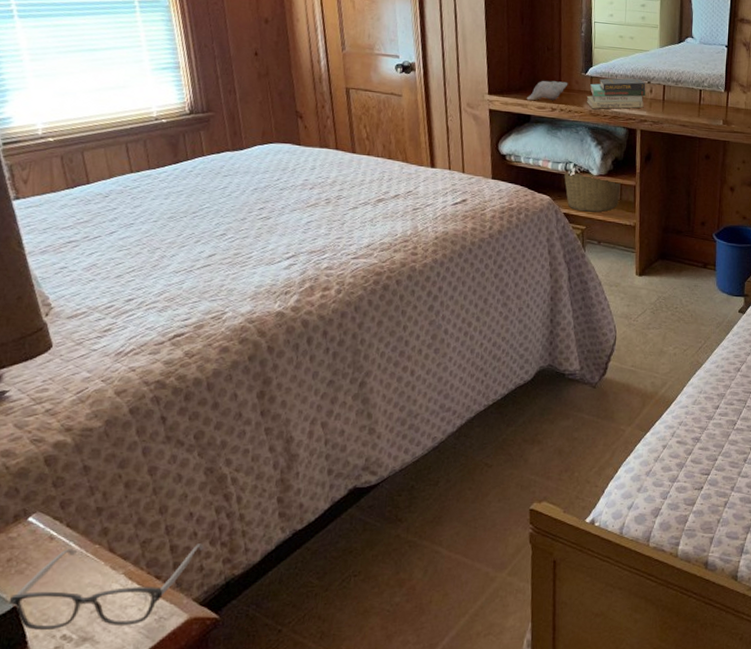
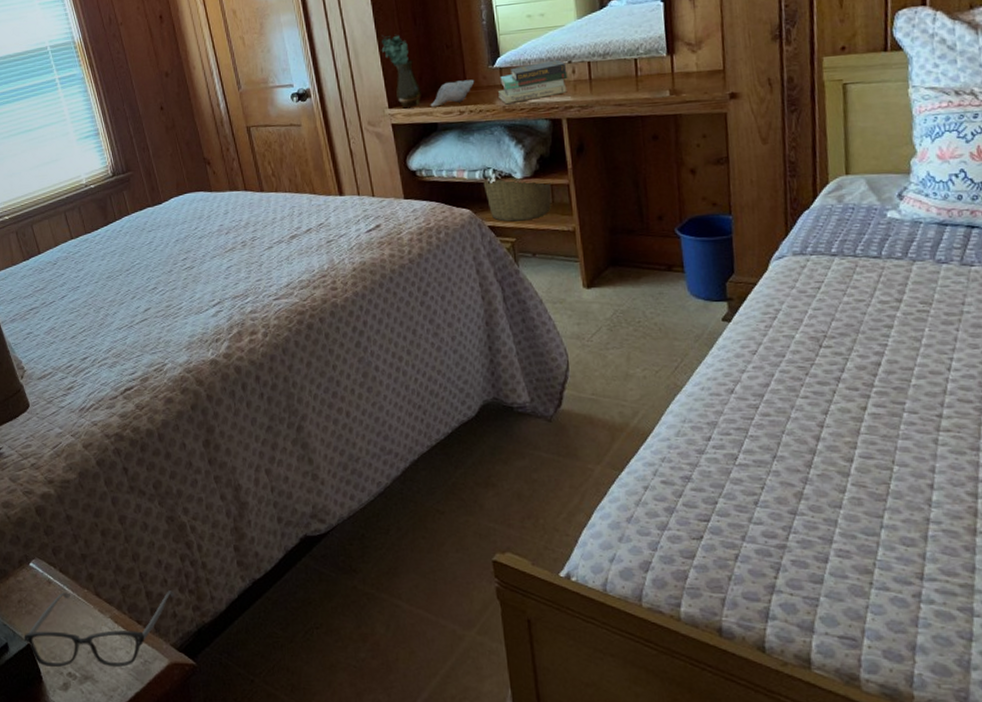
vase: none [489,26,520,98] -> present [381,34,421,109]

